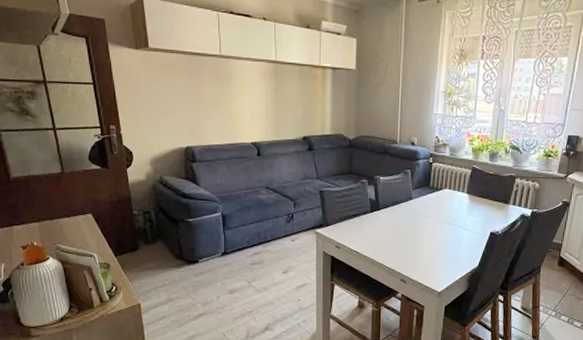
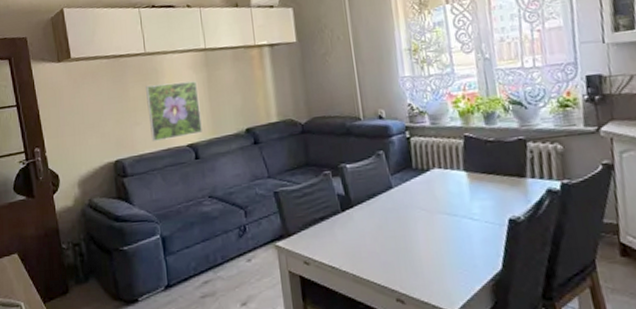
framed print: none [219,85,266,136] -> present [146,81,202,141]

